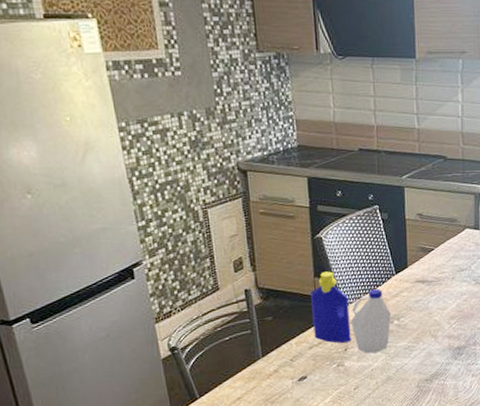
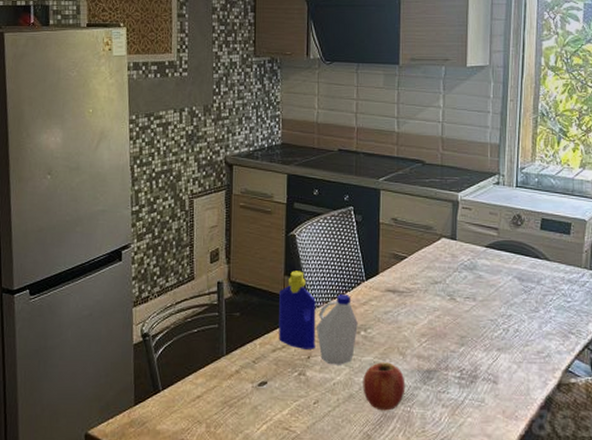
fruit: none [399,345,439,387] -> present [363,362,405,411]

